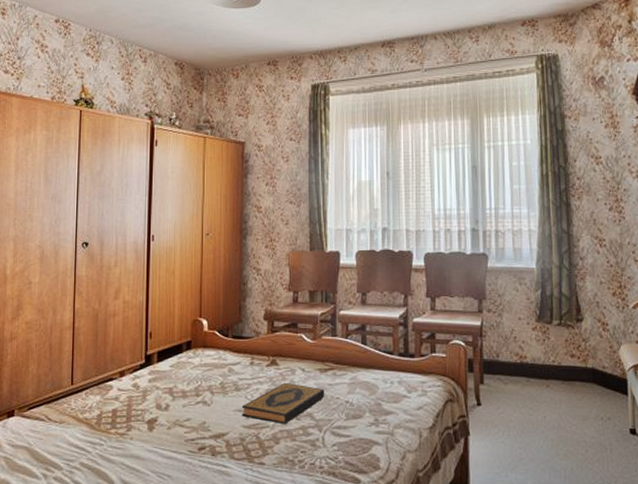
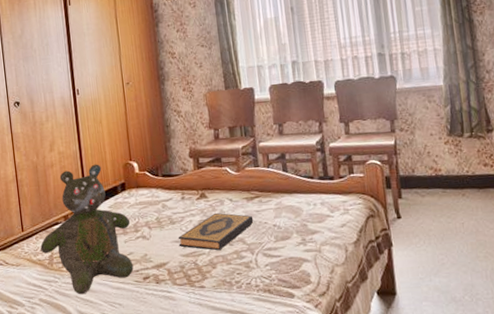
teddy bear: none [89,317,192,462] -> present [40,164,134,295]

